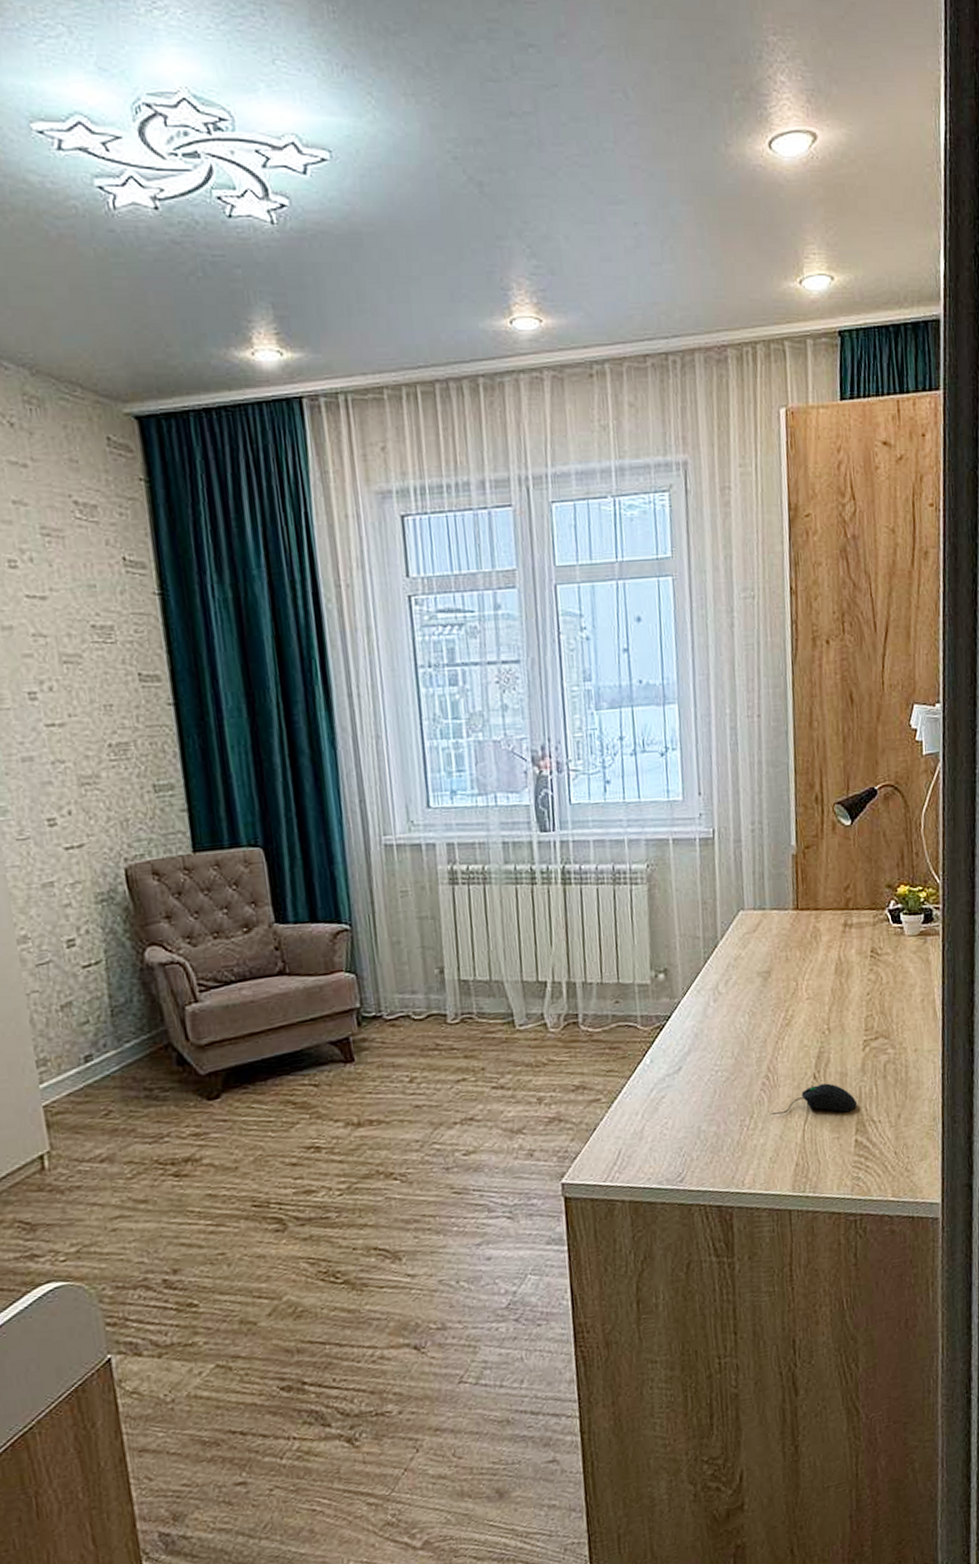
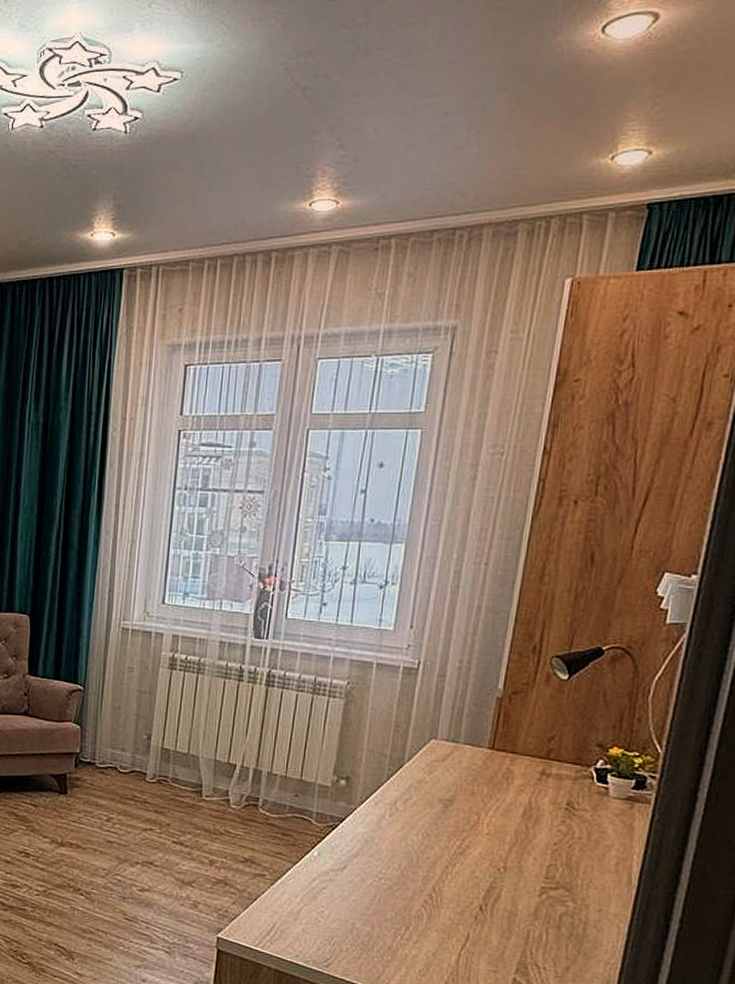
computer mouse: present [770,1083,857,1115] -> none [427,916,522,950]

